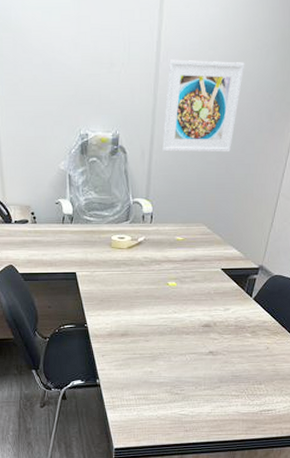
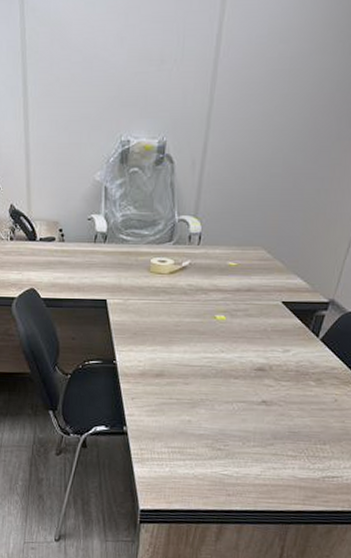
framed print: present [162,59,245,153] -> none [217,54,323,163]

